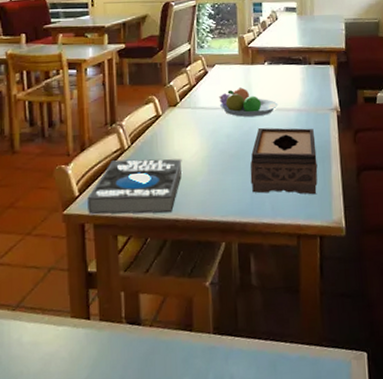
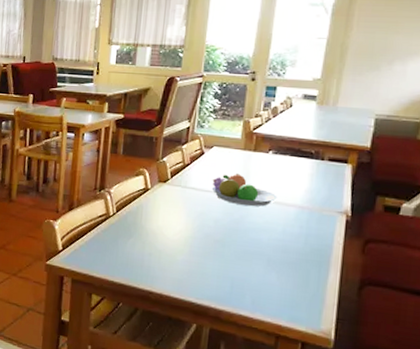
book: present [87,159,182,214] -> none [68,224,164,284]
tissue box: present [250,128,318,195] -> none [233,219,315,299]

